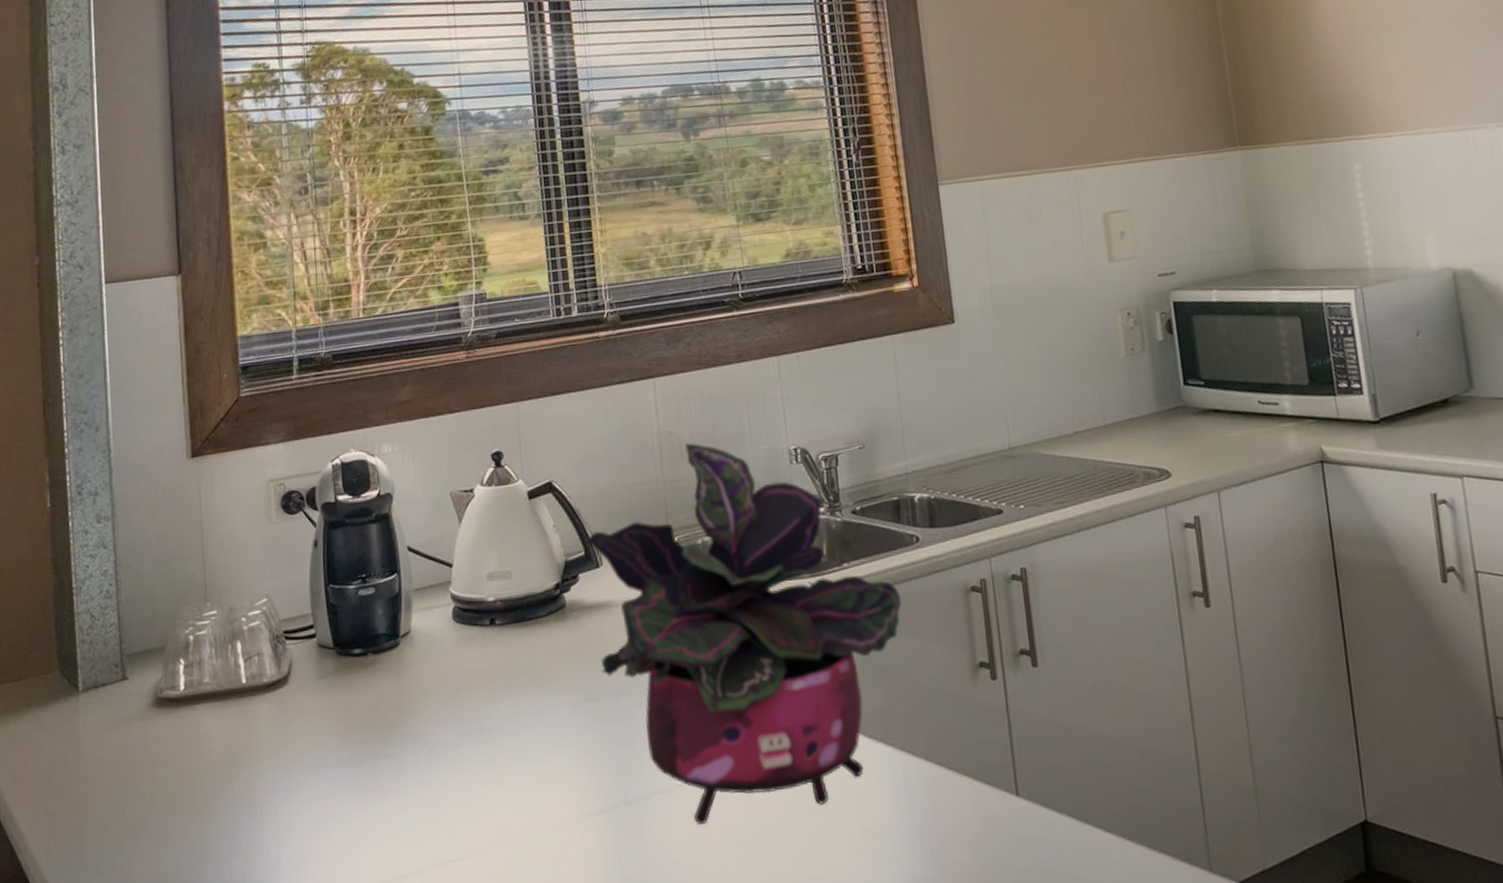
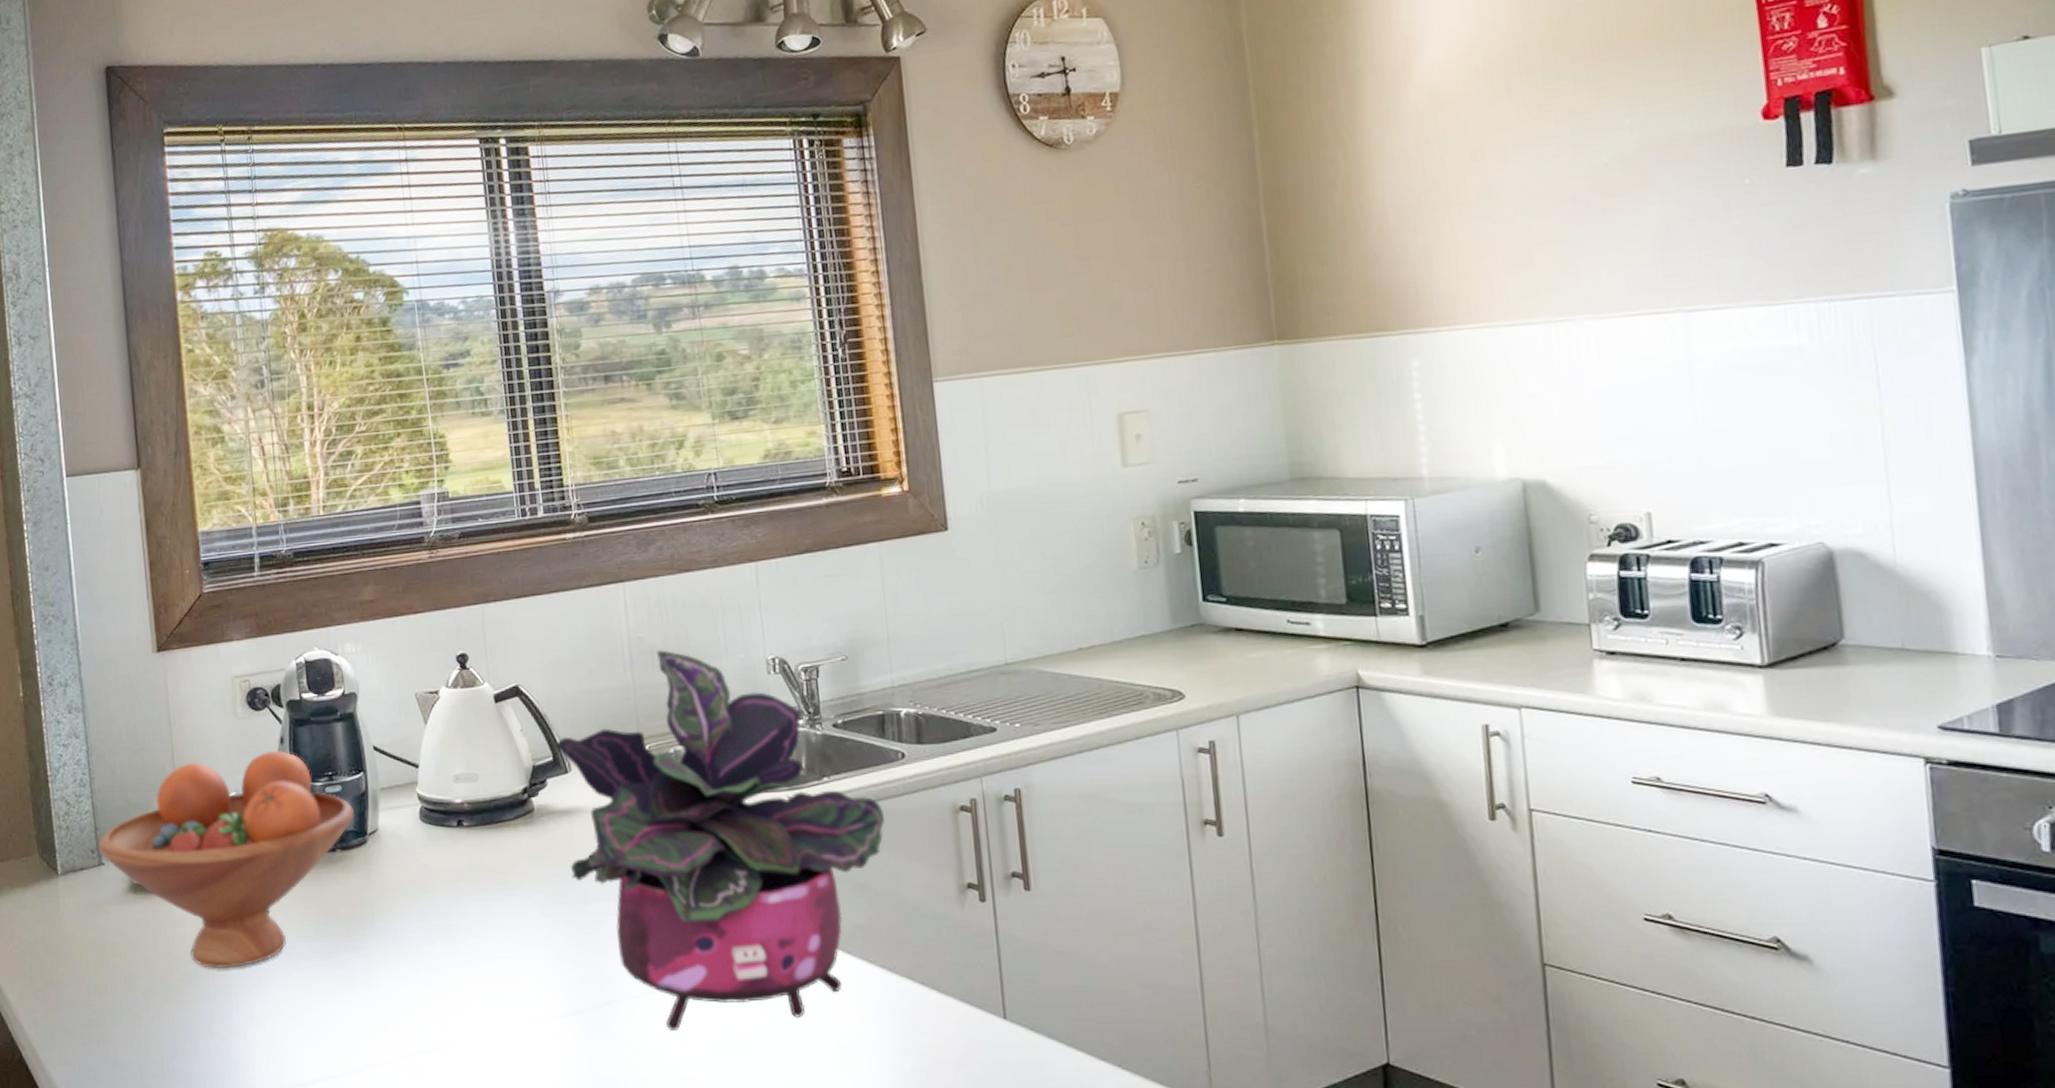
fruit bowl: none [122,554,387,783] -> present [98,750,354,968]

